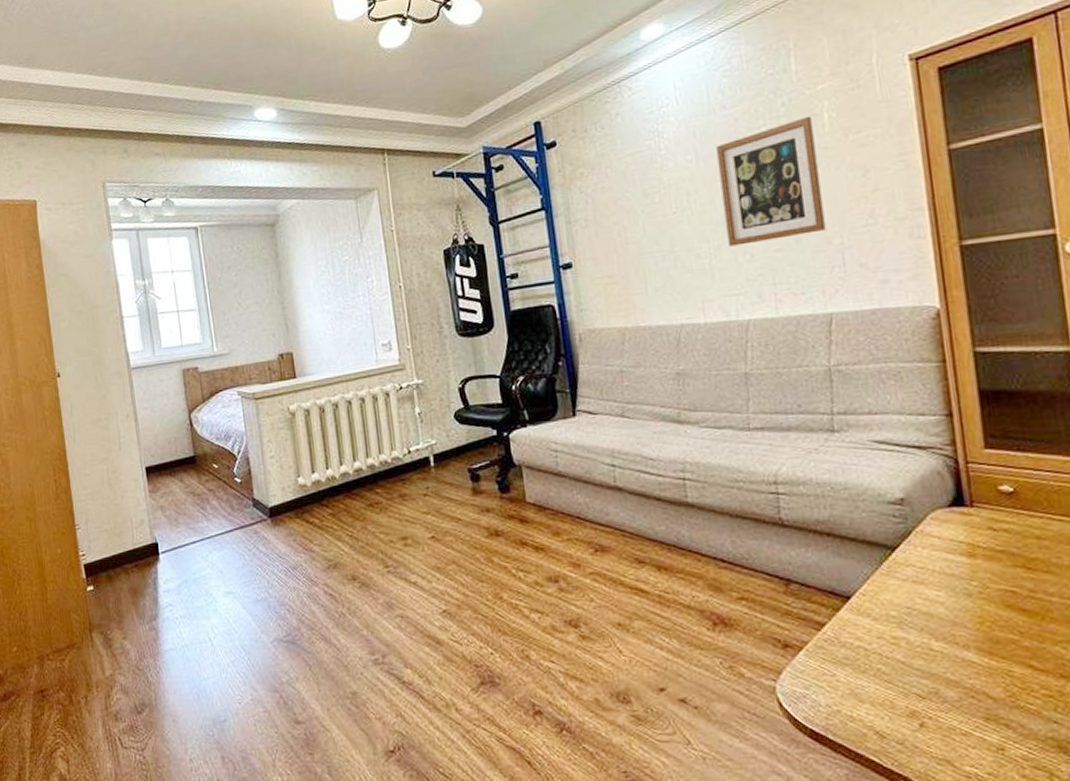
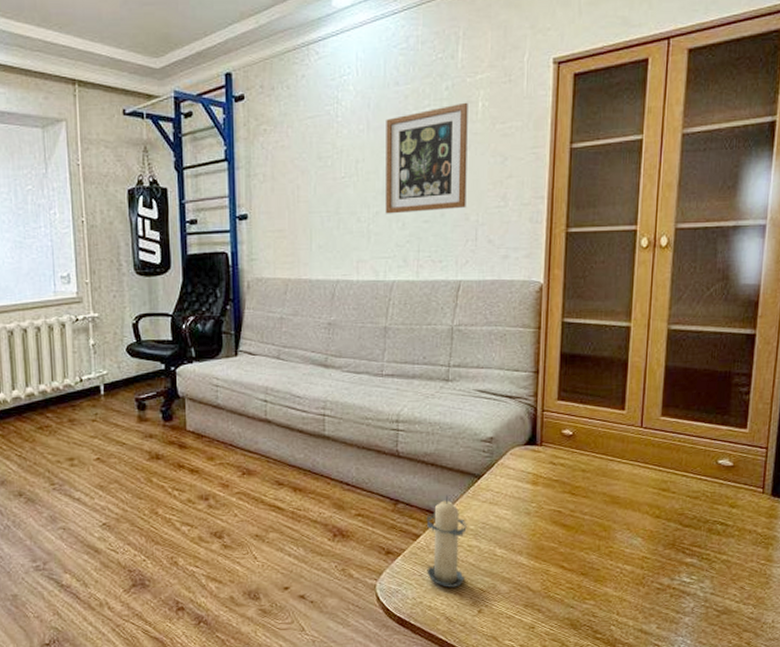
candle: none [829,572,895,692] -> present [426,495,468,587]

